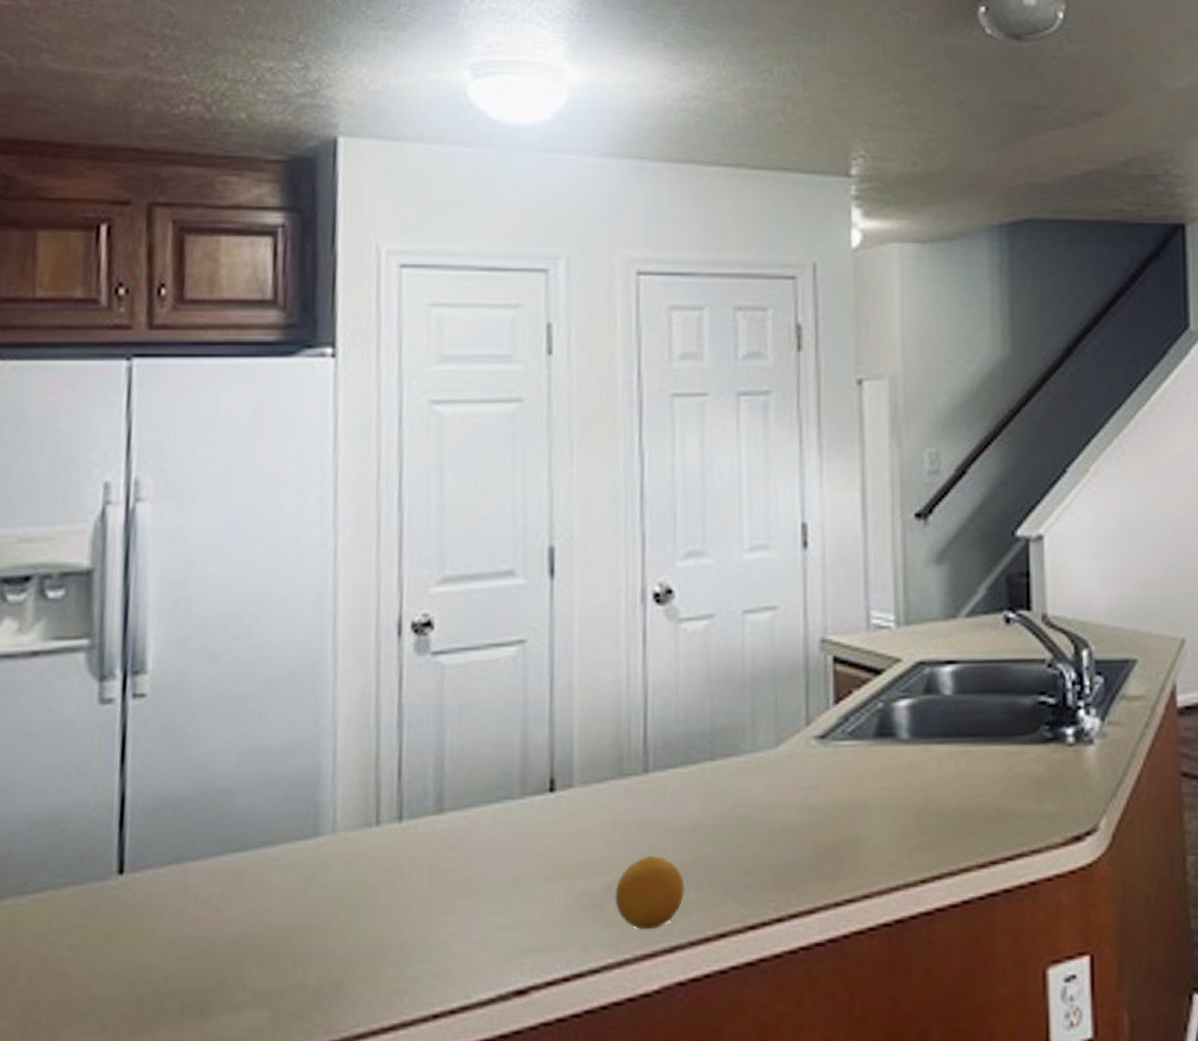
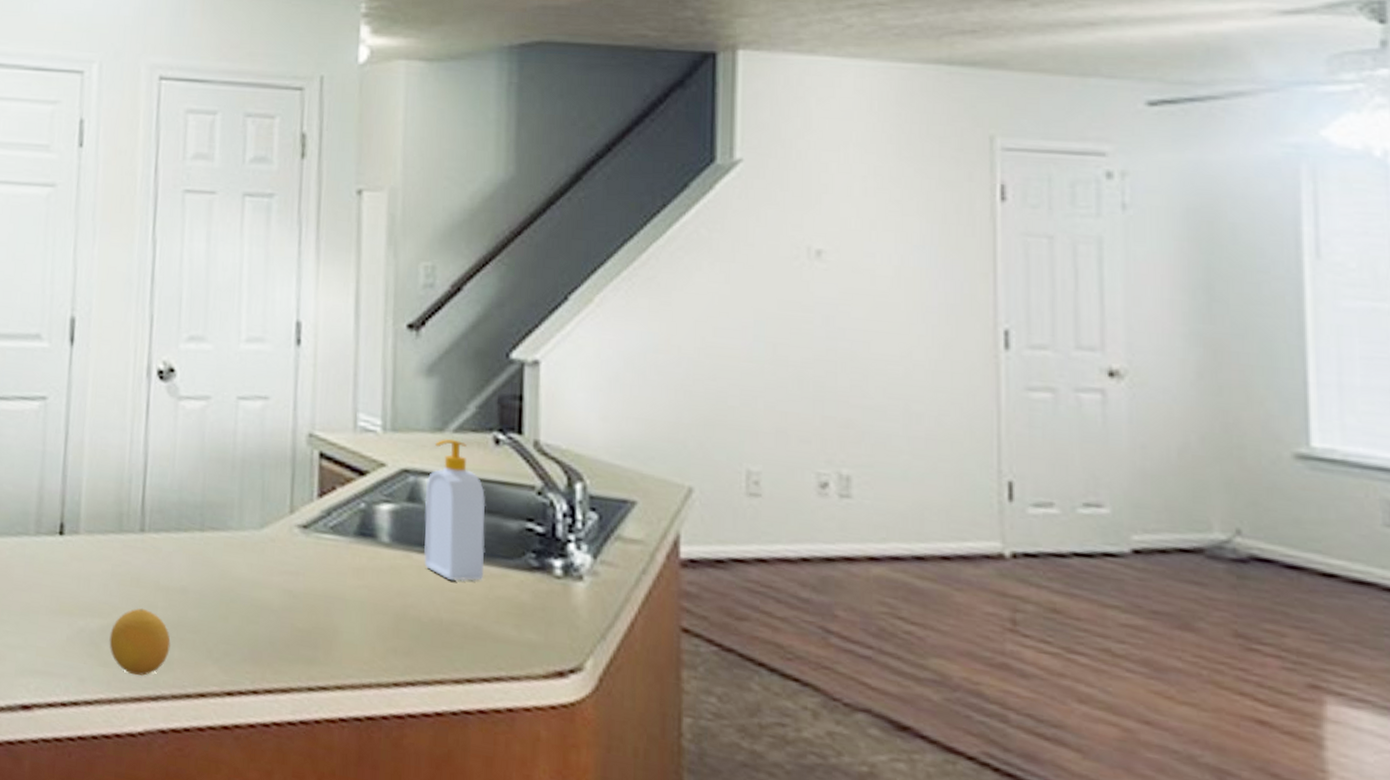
soap bottle: none [941,624,1002,766] -> present [424,438,486,581]

